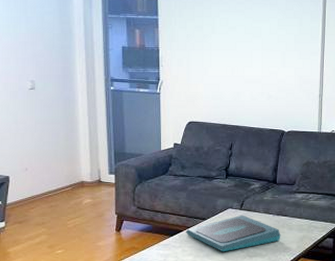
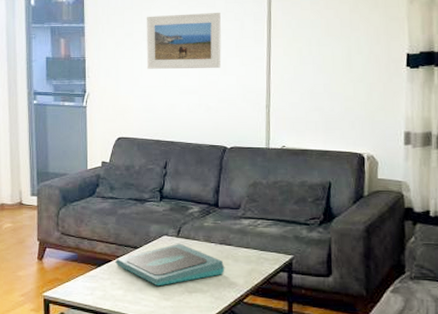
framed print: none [215,10,282,61] -> present [146,13,222,69]

